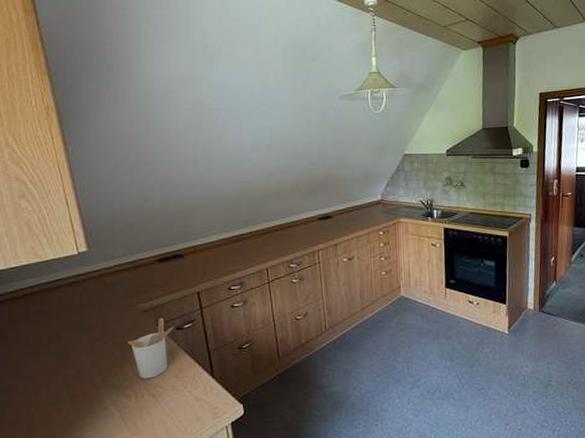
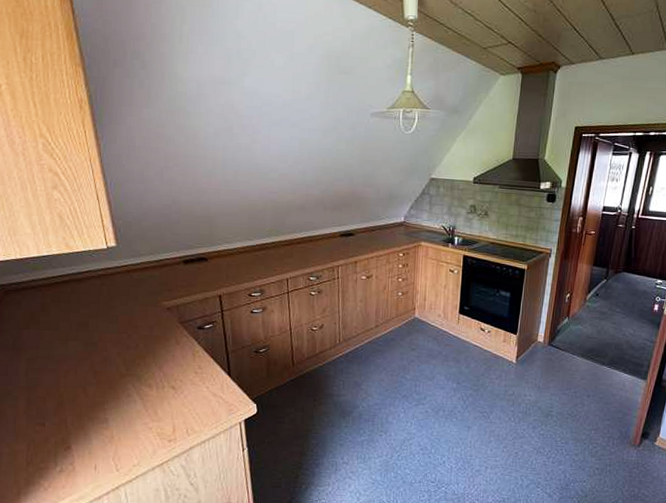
utensil holder: present [128,318,174,379] -> none [151,317,195,372]

